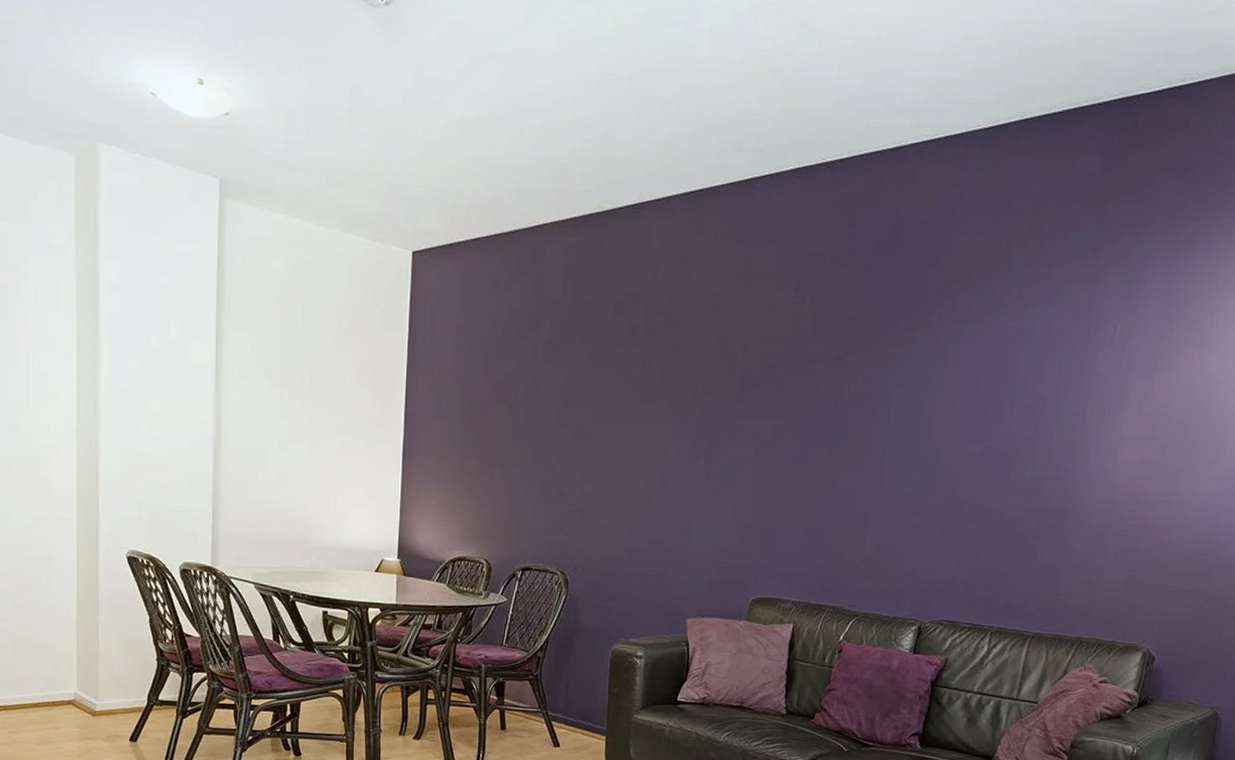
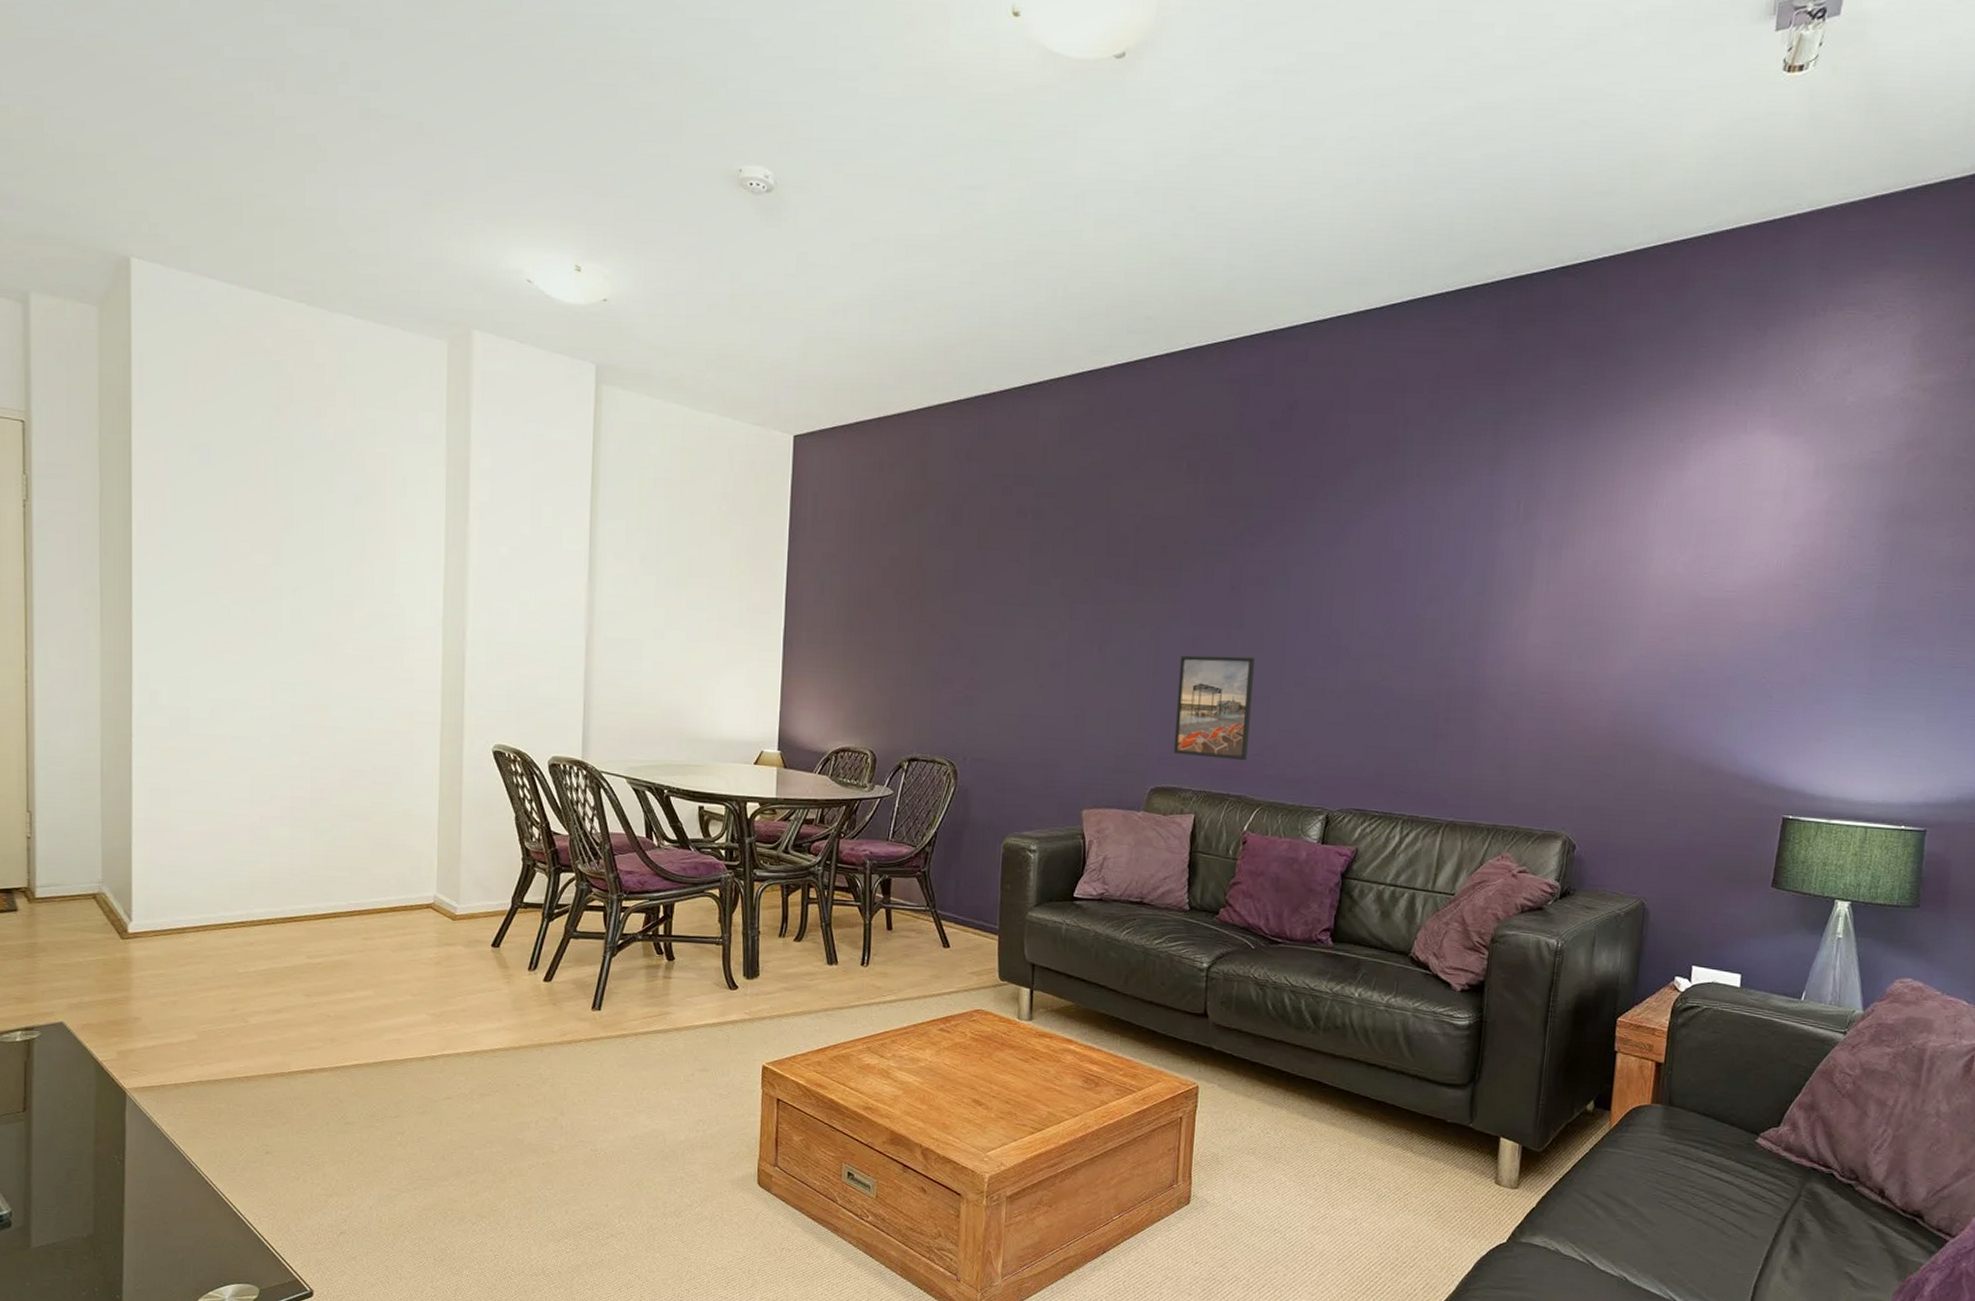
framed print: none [774,471,856,574] -> present [1173,655,1256,761]

